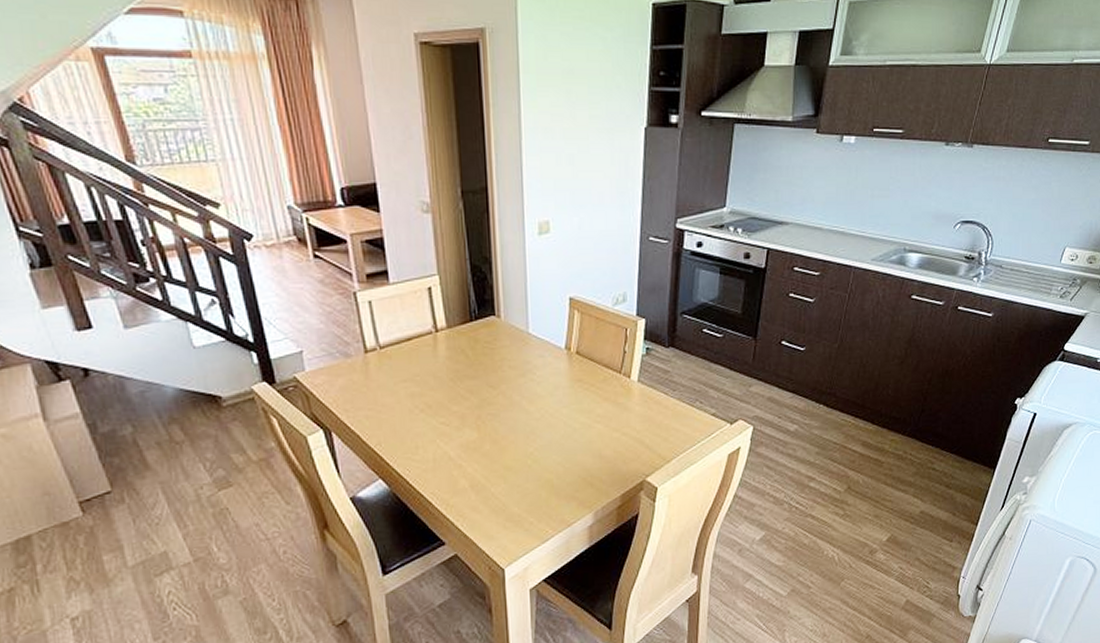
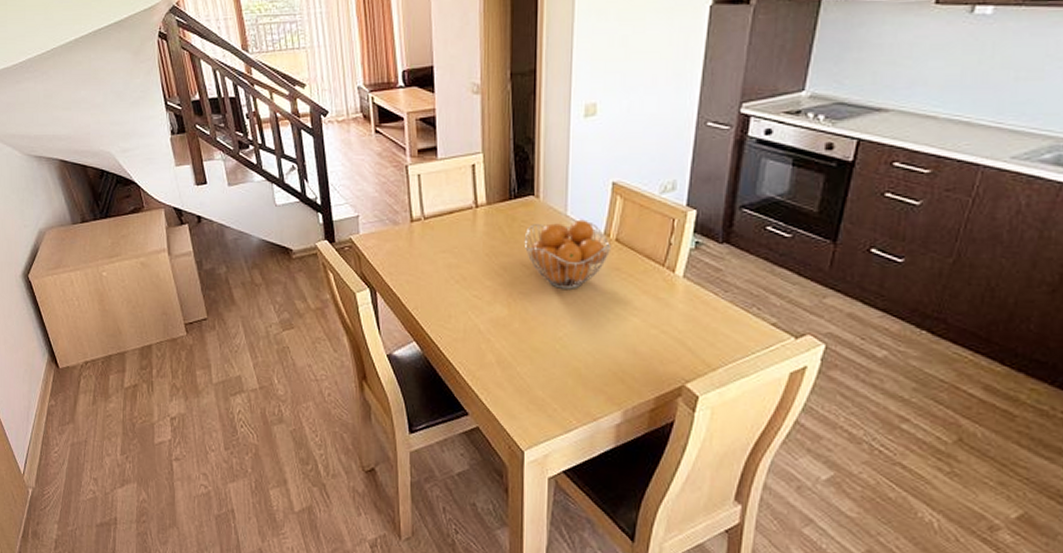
fruit basket: none [489,335,572,406] -> present [525,219,610,289]

